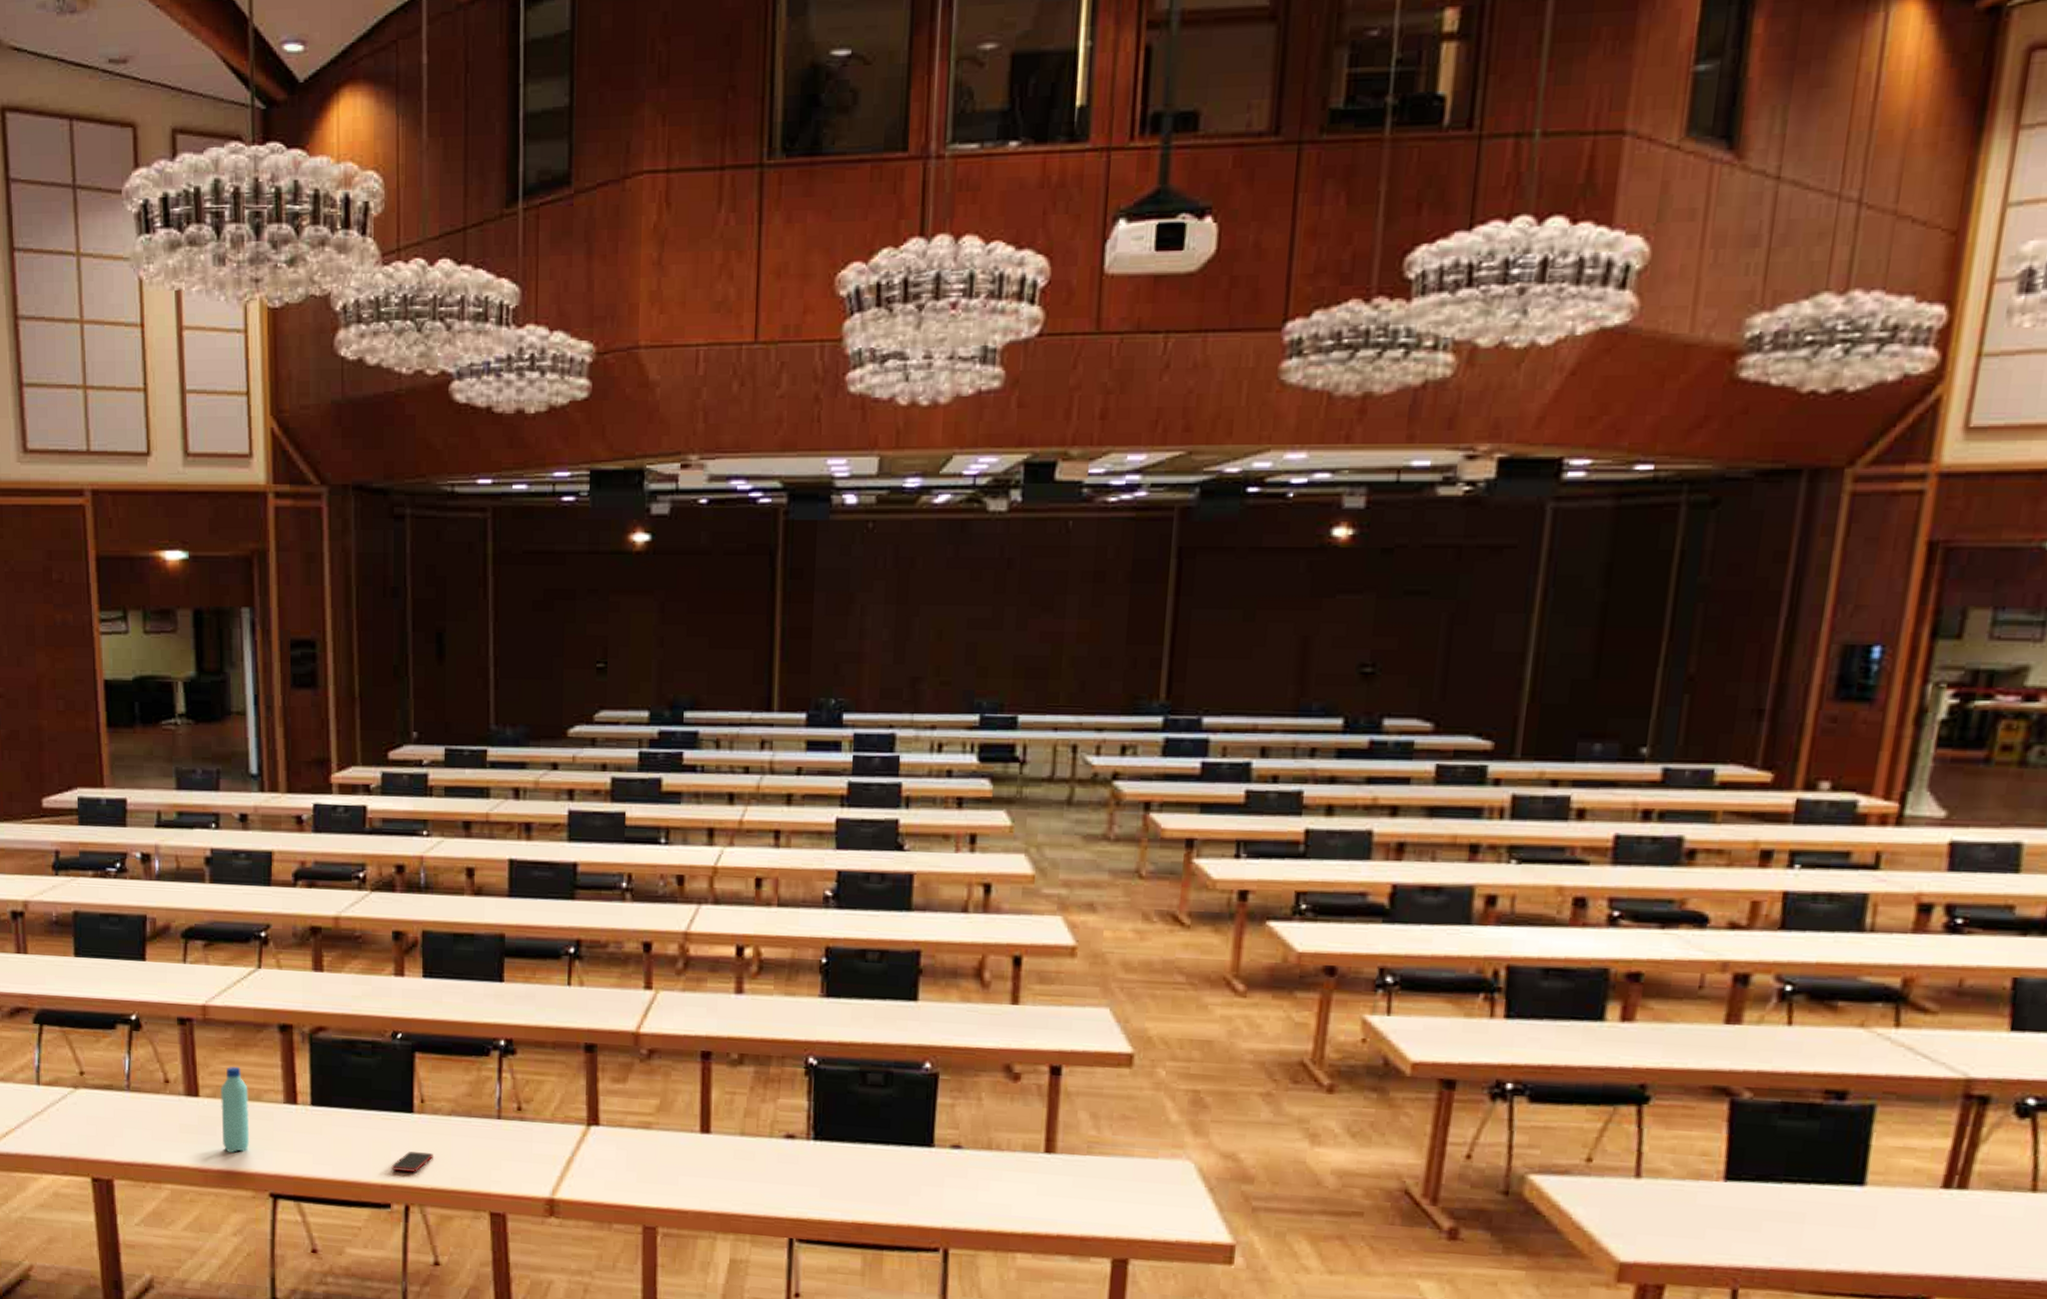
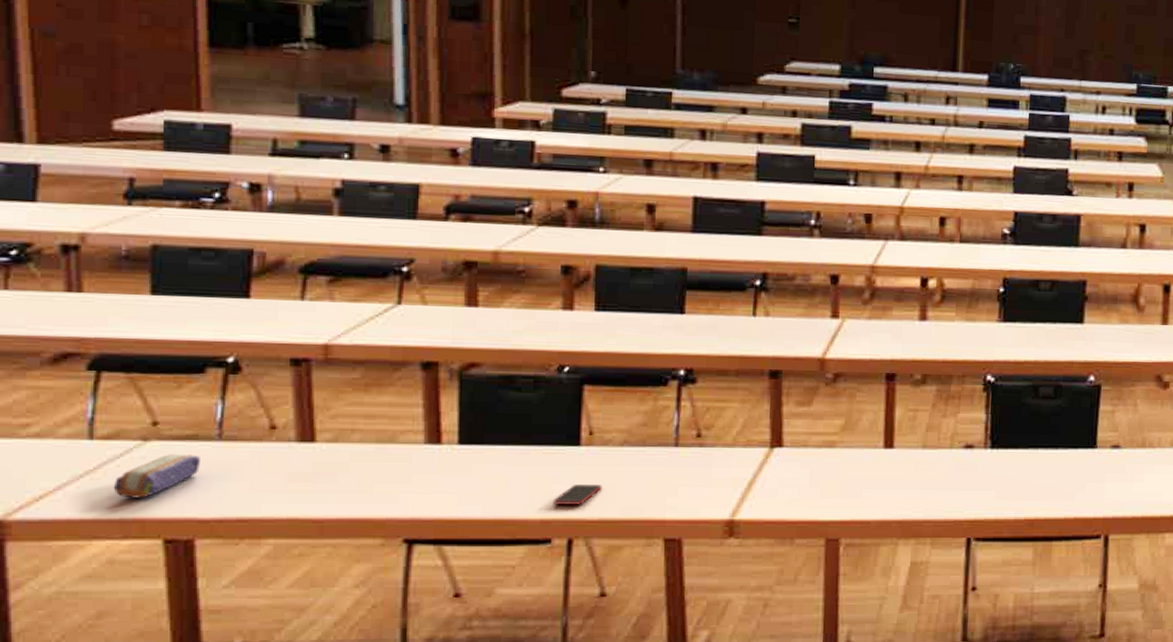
pencil case: none [55,1101,116,1140] -> present [113,454,202,498]
water bottle: present [220,1067,250,1153] -> none [343,408,381,499]

